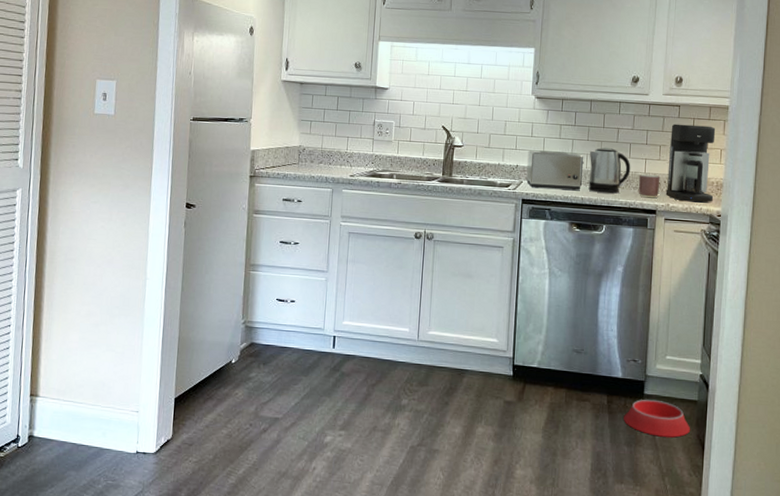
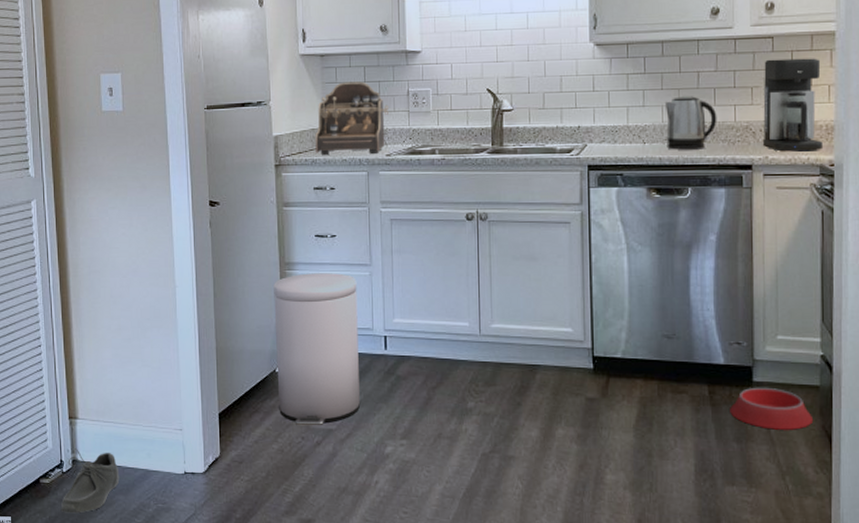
shoe: none [11,425,74,487] -> present [60,448,120,514]
pedal bin: none [231,275,314,415] -> present [274,273,361,426]
spice rack: none [287,108,357,173] -> present [315,81,390,154]
toaster: present [526,150,584,191] -> none [590,105,659,151]
mug: present [638,174,660,198] -> none [727,123,755,151]

